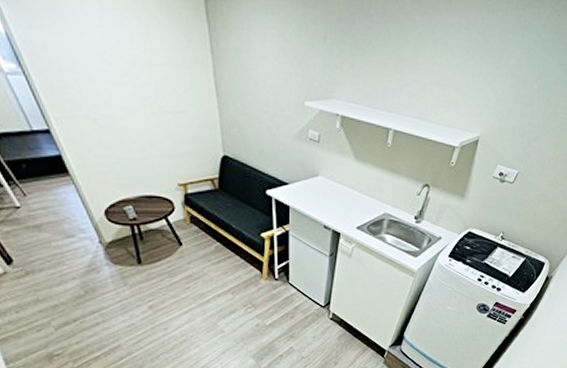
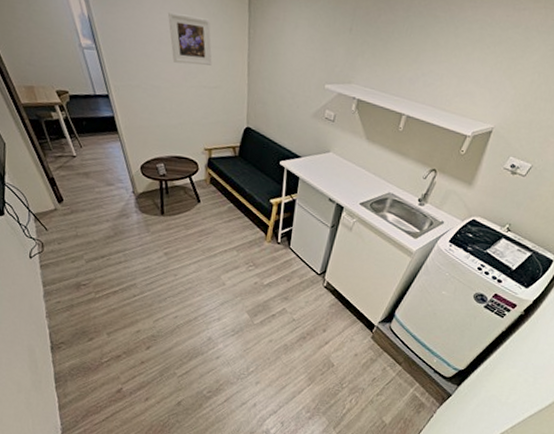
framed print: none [110,24,173,88] -> present [168,11,212,66]

